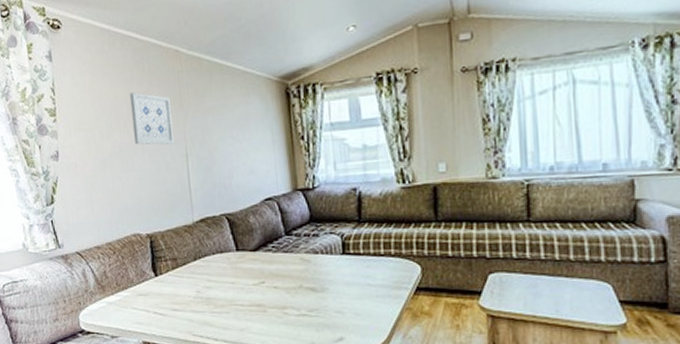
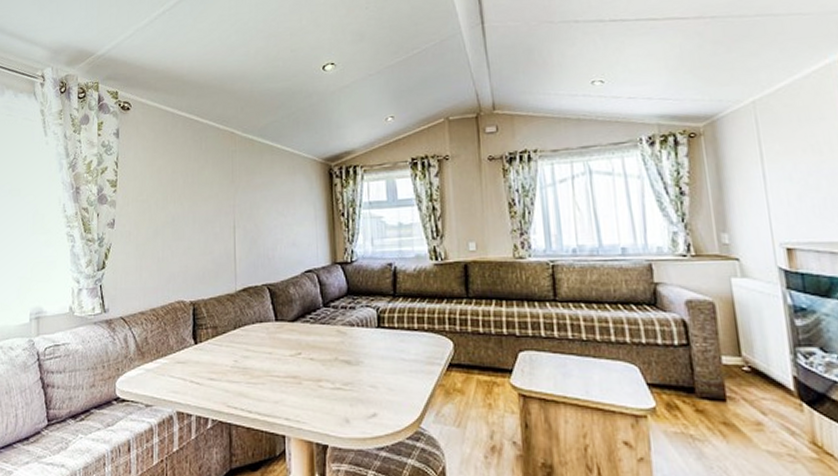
wall art: present [129,92,175,145] -> none [186,168,224,217]

